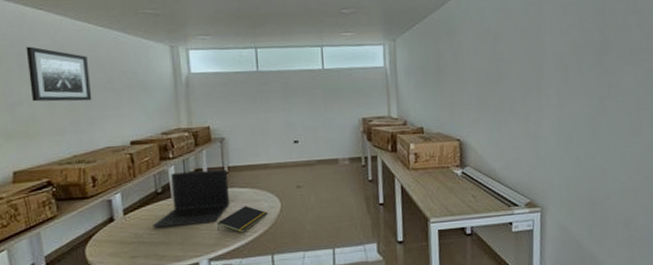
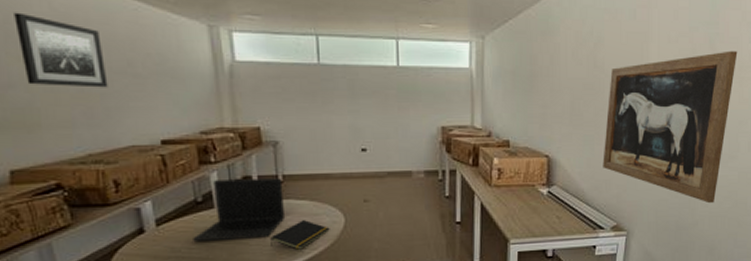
wall art: none [510,36,628,178] -> present [603,50,738,204]

